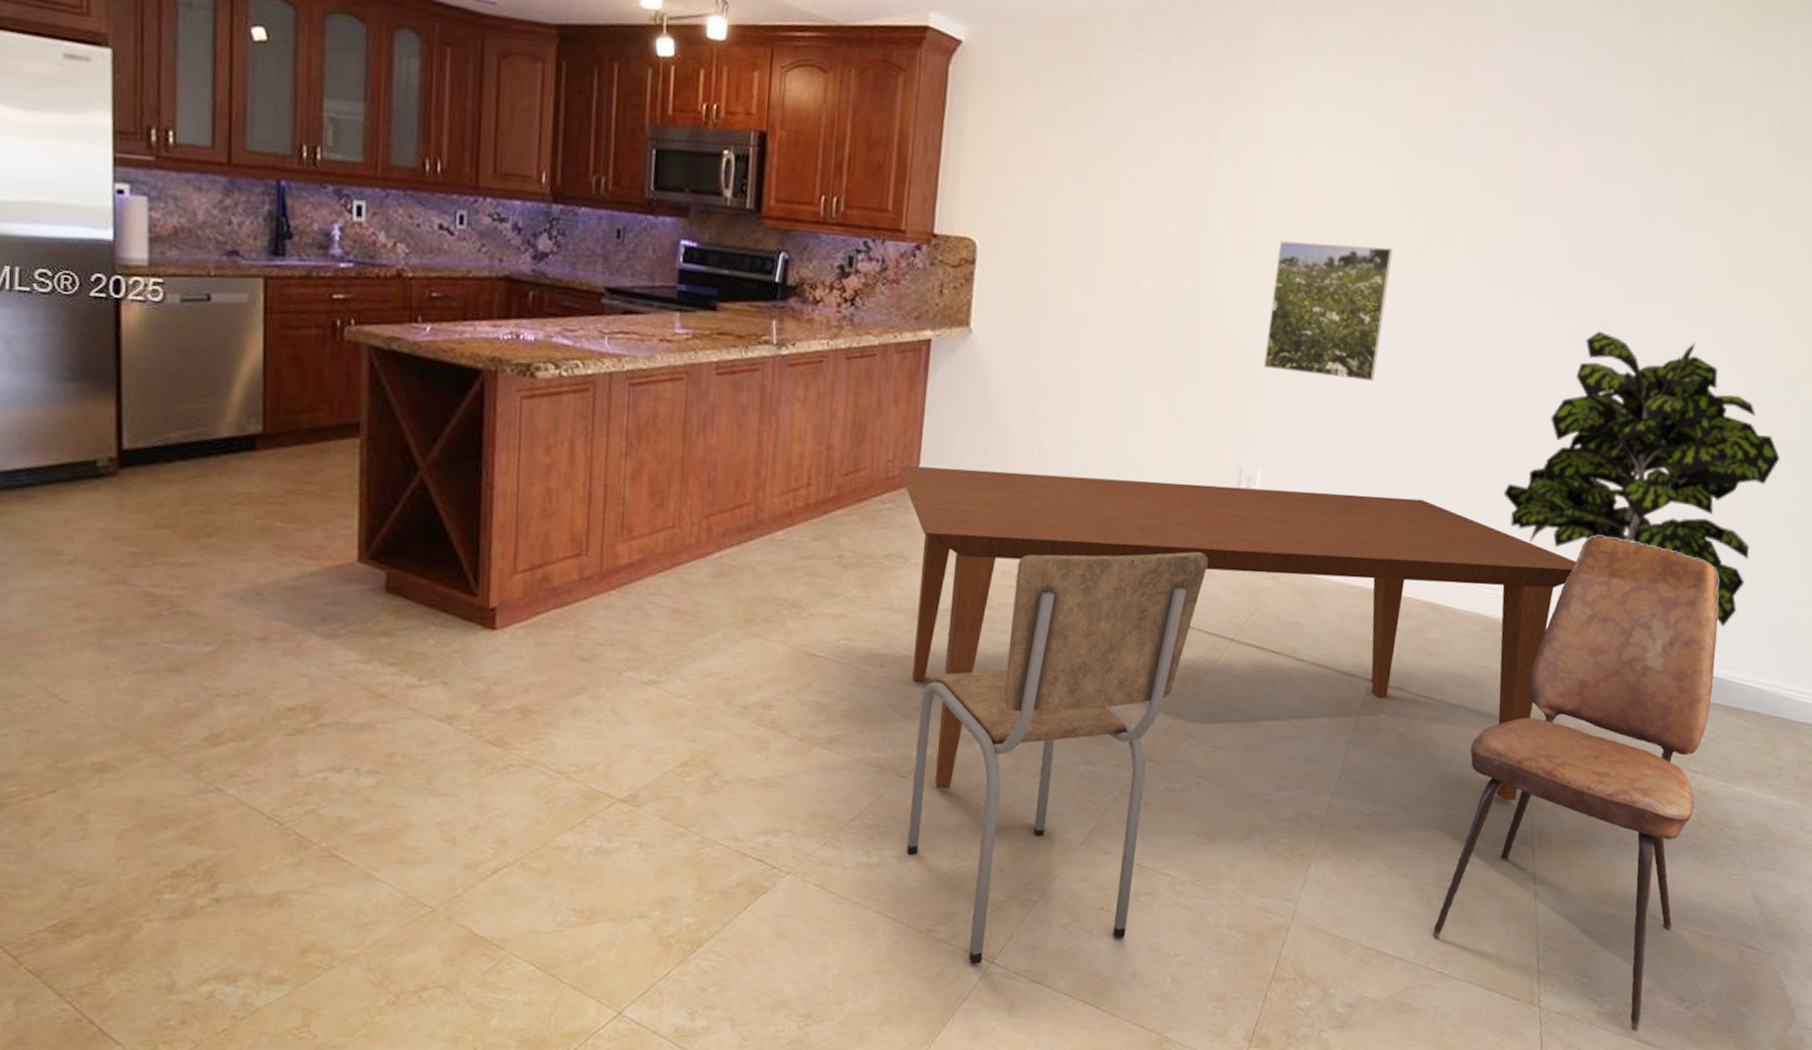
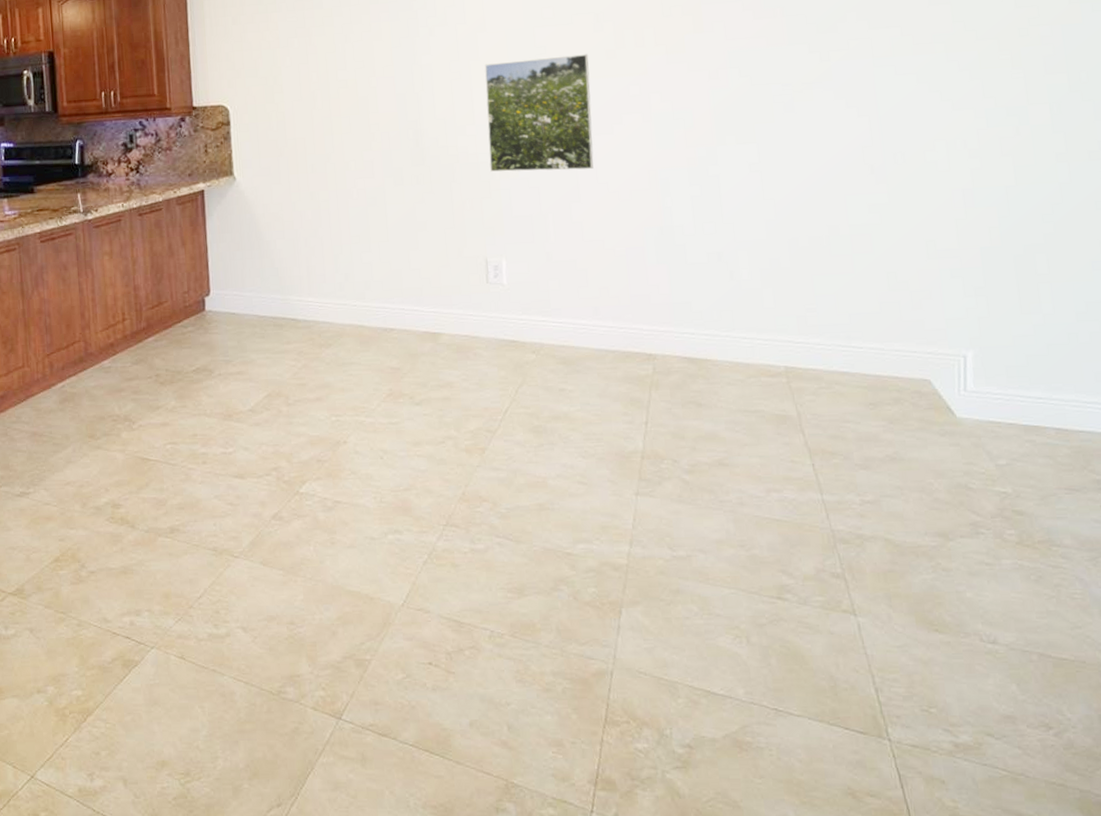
dining table: present [897,465,1576,801] -> none [192,266,828,565]
dining chair: present [907,551,1208,964] -> none [241,336,472,721]
dining chair: present [1433,536,1719,1032] -> none [758,277,1016,762]
indoor plant: present [1503,331,1780,627] -> none [740,89,1021,349]

